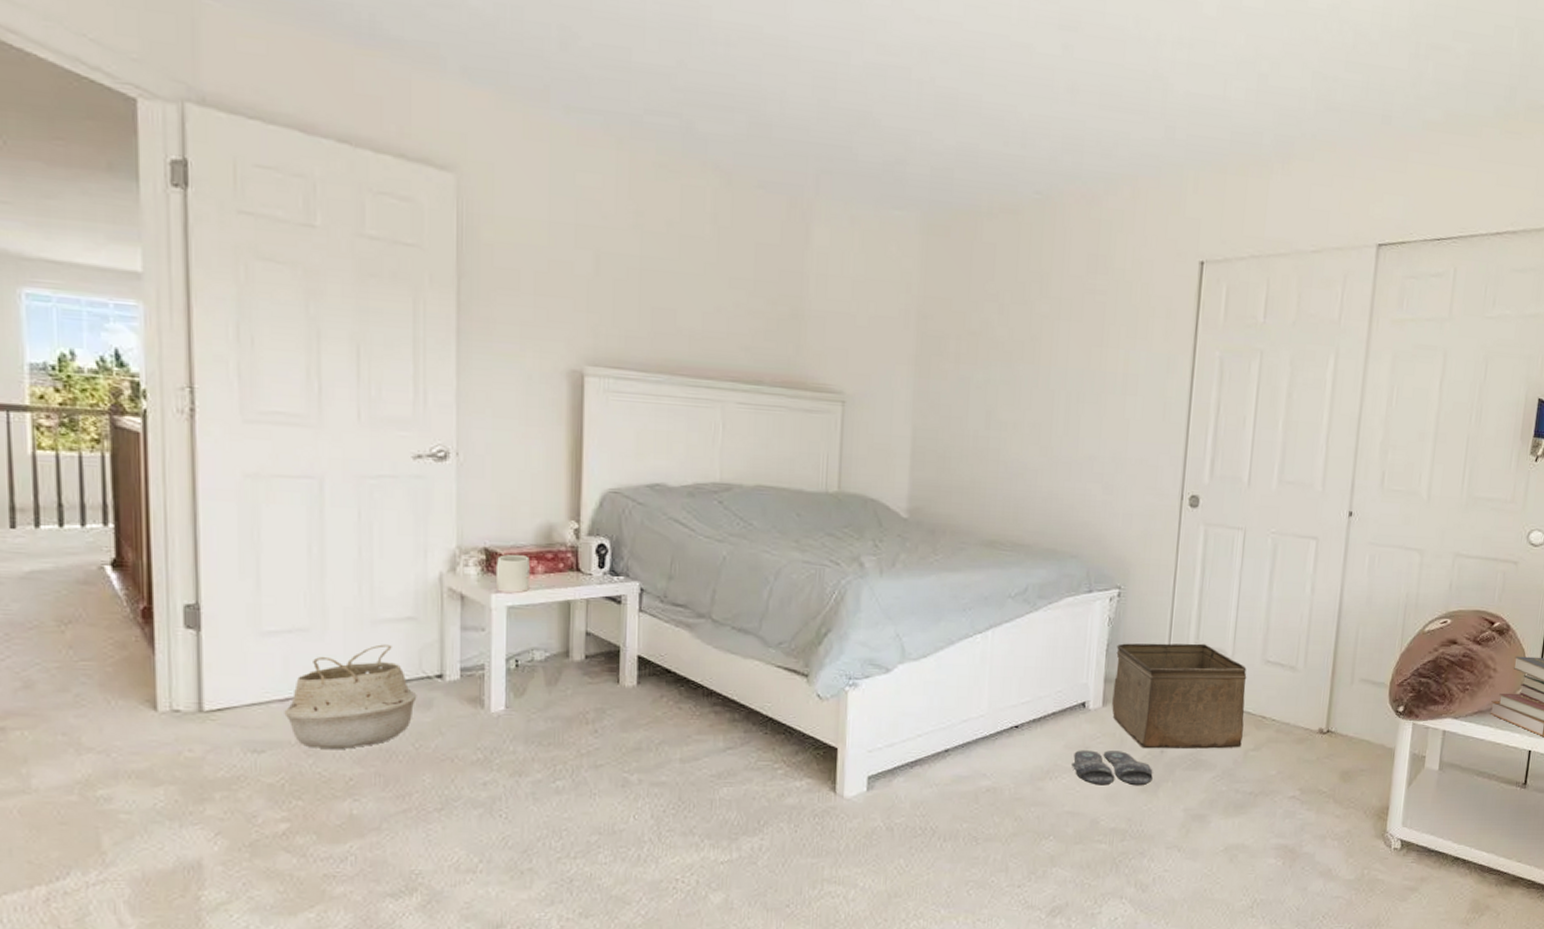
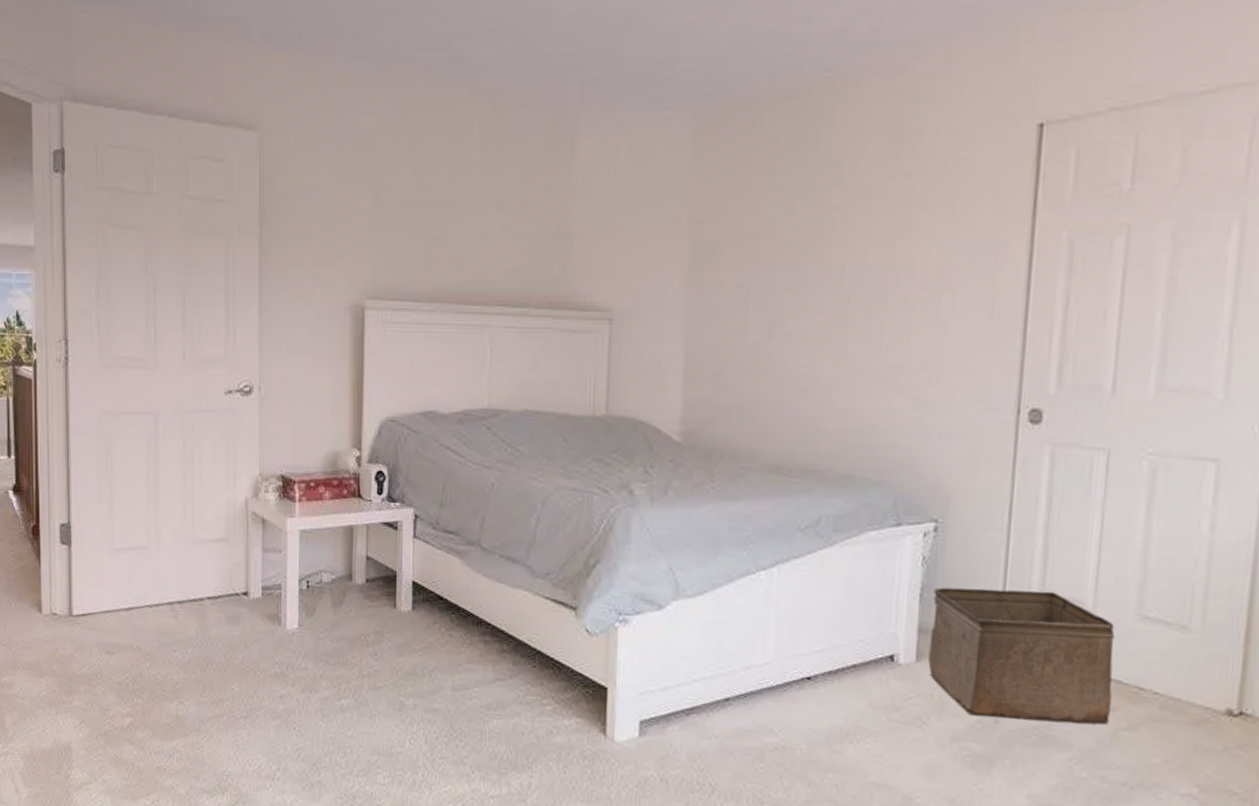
woven basket: present [284,644,417,749] -> none [129,562,228,656]
mug: present [495,554,531,594] -> none [290,480,320,518]
slippers: present [1072,750,1153,786] -> none [877,711,985,761]

